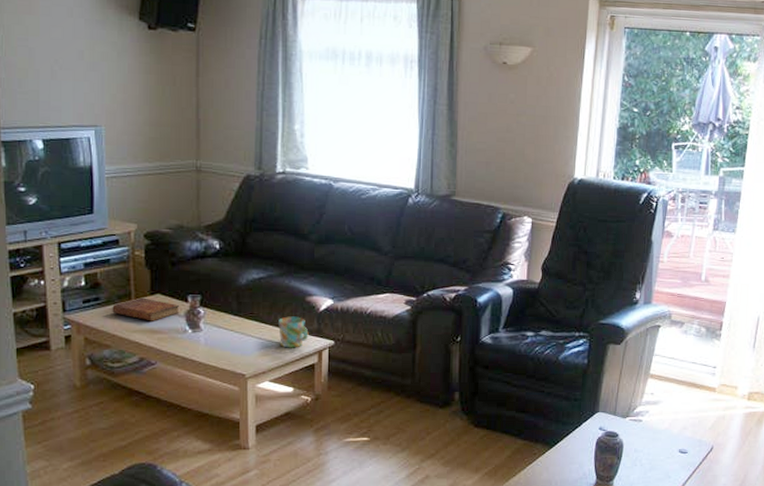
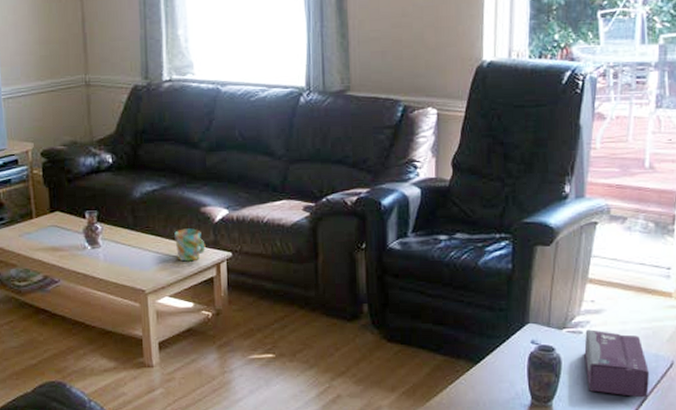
bible: present [112,297,179,321] -> none [16,215,78,239]
tissue box: none [642,418,693,477] -> present [584,329,649,398]

